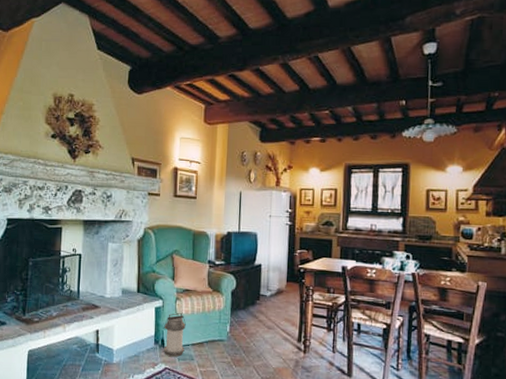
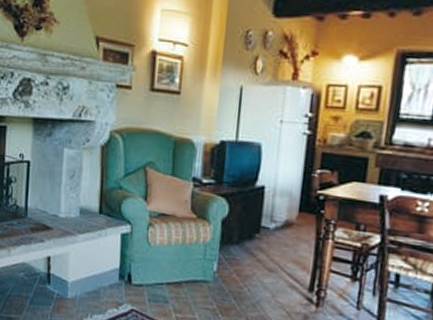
lantern: present [163,312,186,358] -> none [129,242,160,298]

